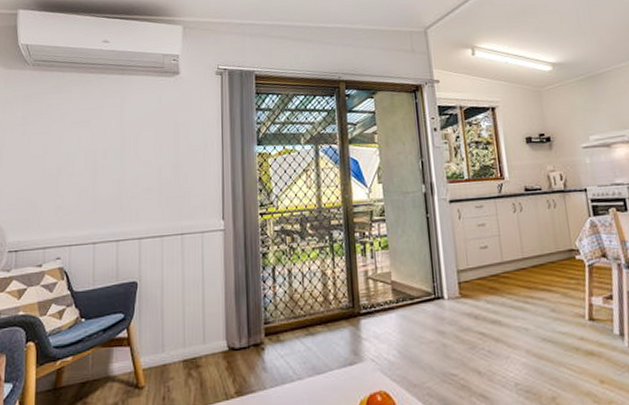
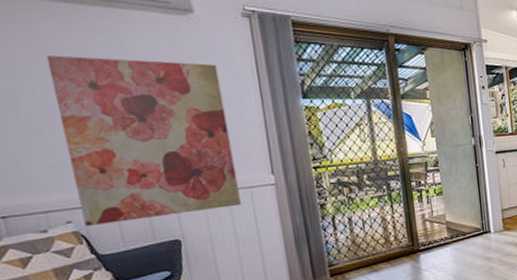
wall art: none [69,114,192,264] -> present [45,55,241,227]

